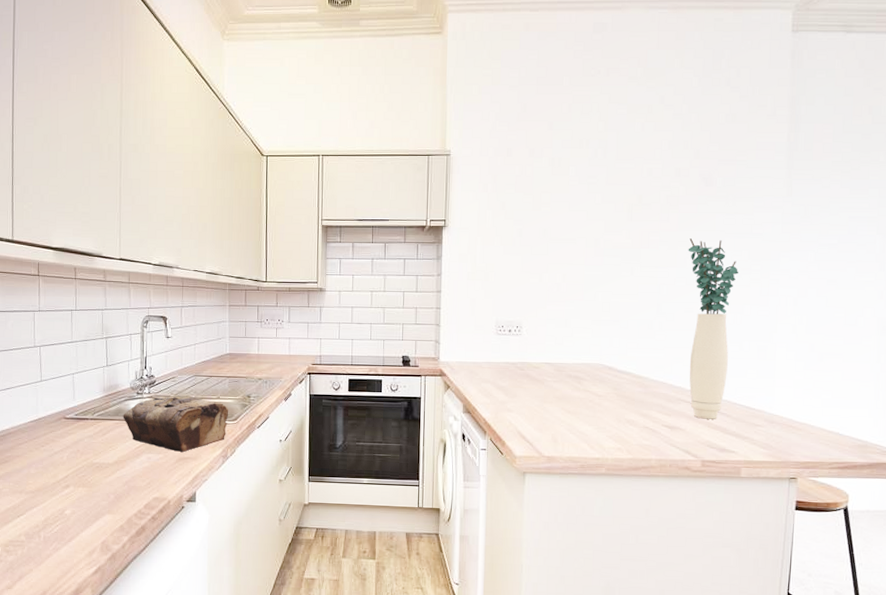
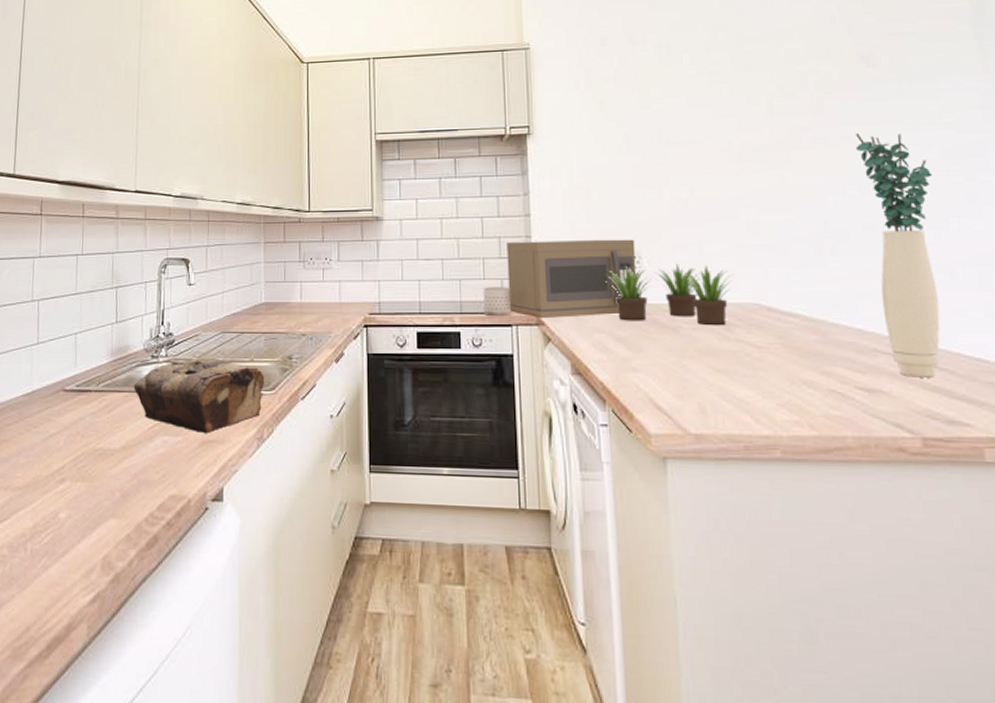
mug: none [400,346,423,369] -> present [482,287,512,317]
microwave: none [420,311,518,372] -> present [507,239,637,319]
plant: none [494,333,585,380] -> present [605,263,731,326]

